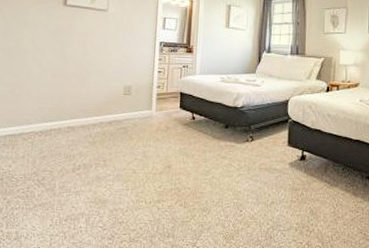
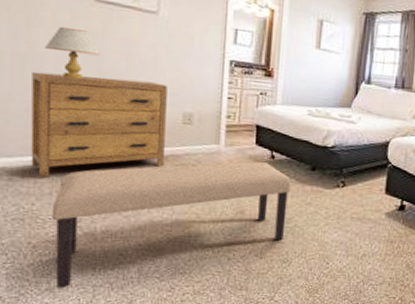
dresser: none [11,61,113,143] -> present [31,71,167,177]
bench: none [22,123,209,238] -> present [51,161,292,289]
table lamp: none [26,27,65,65] -> present [44,27,100,79]

